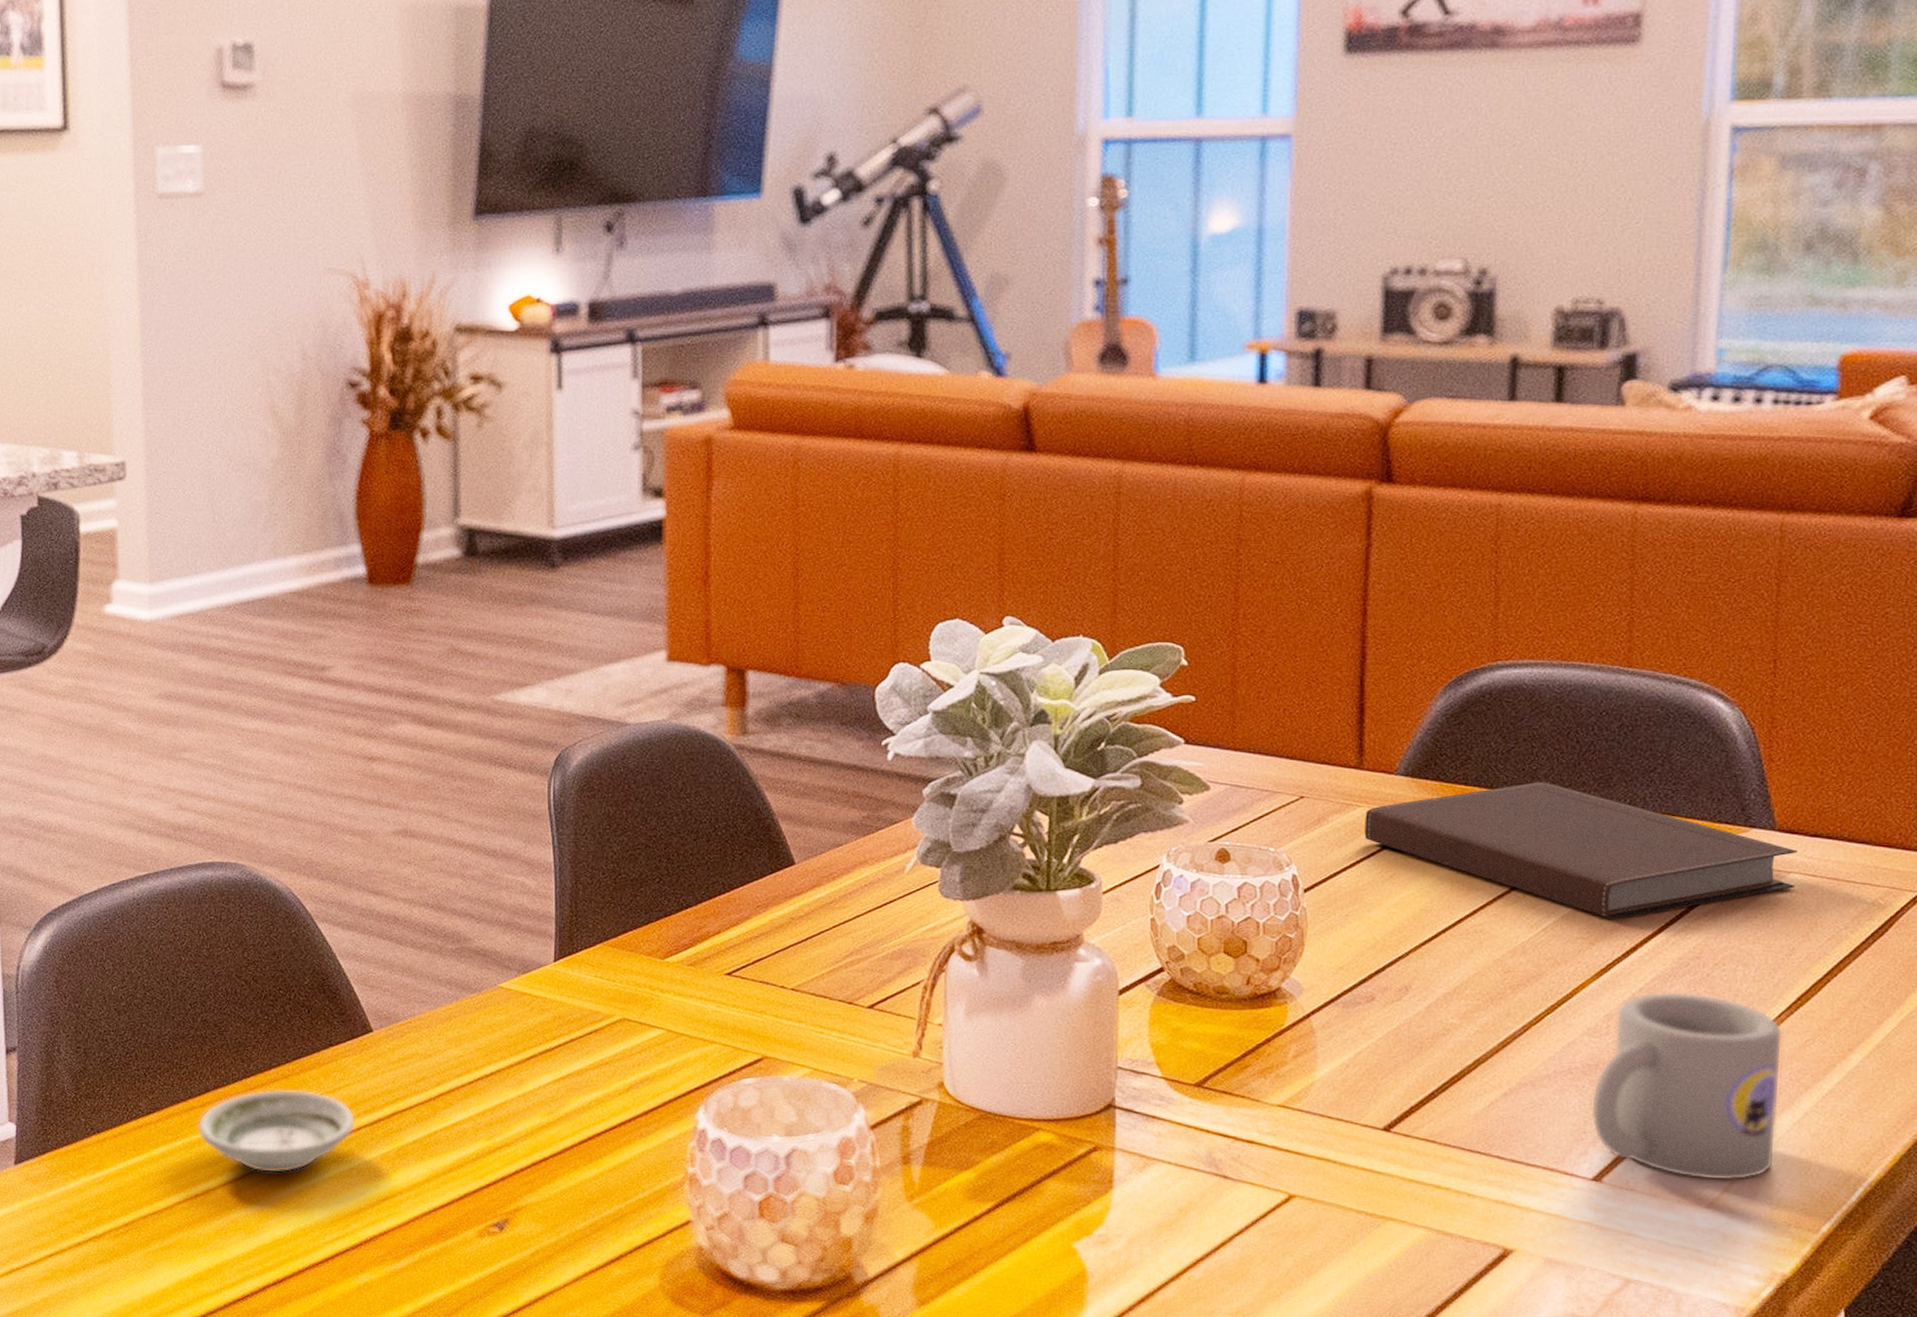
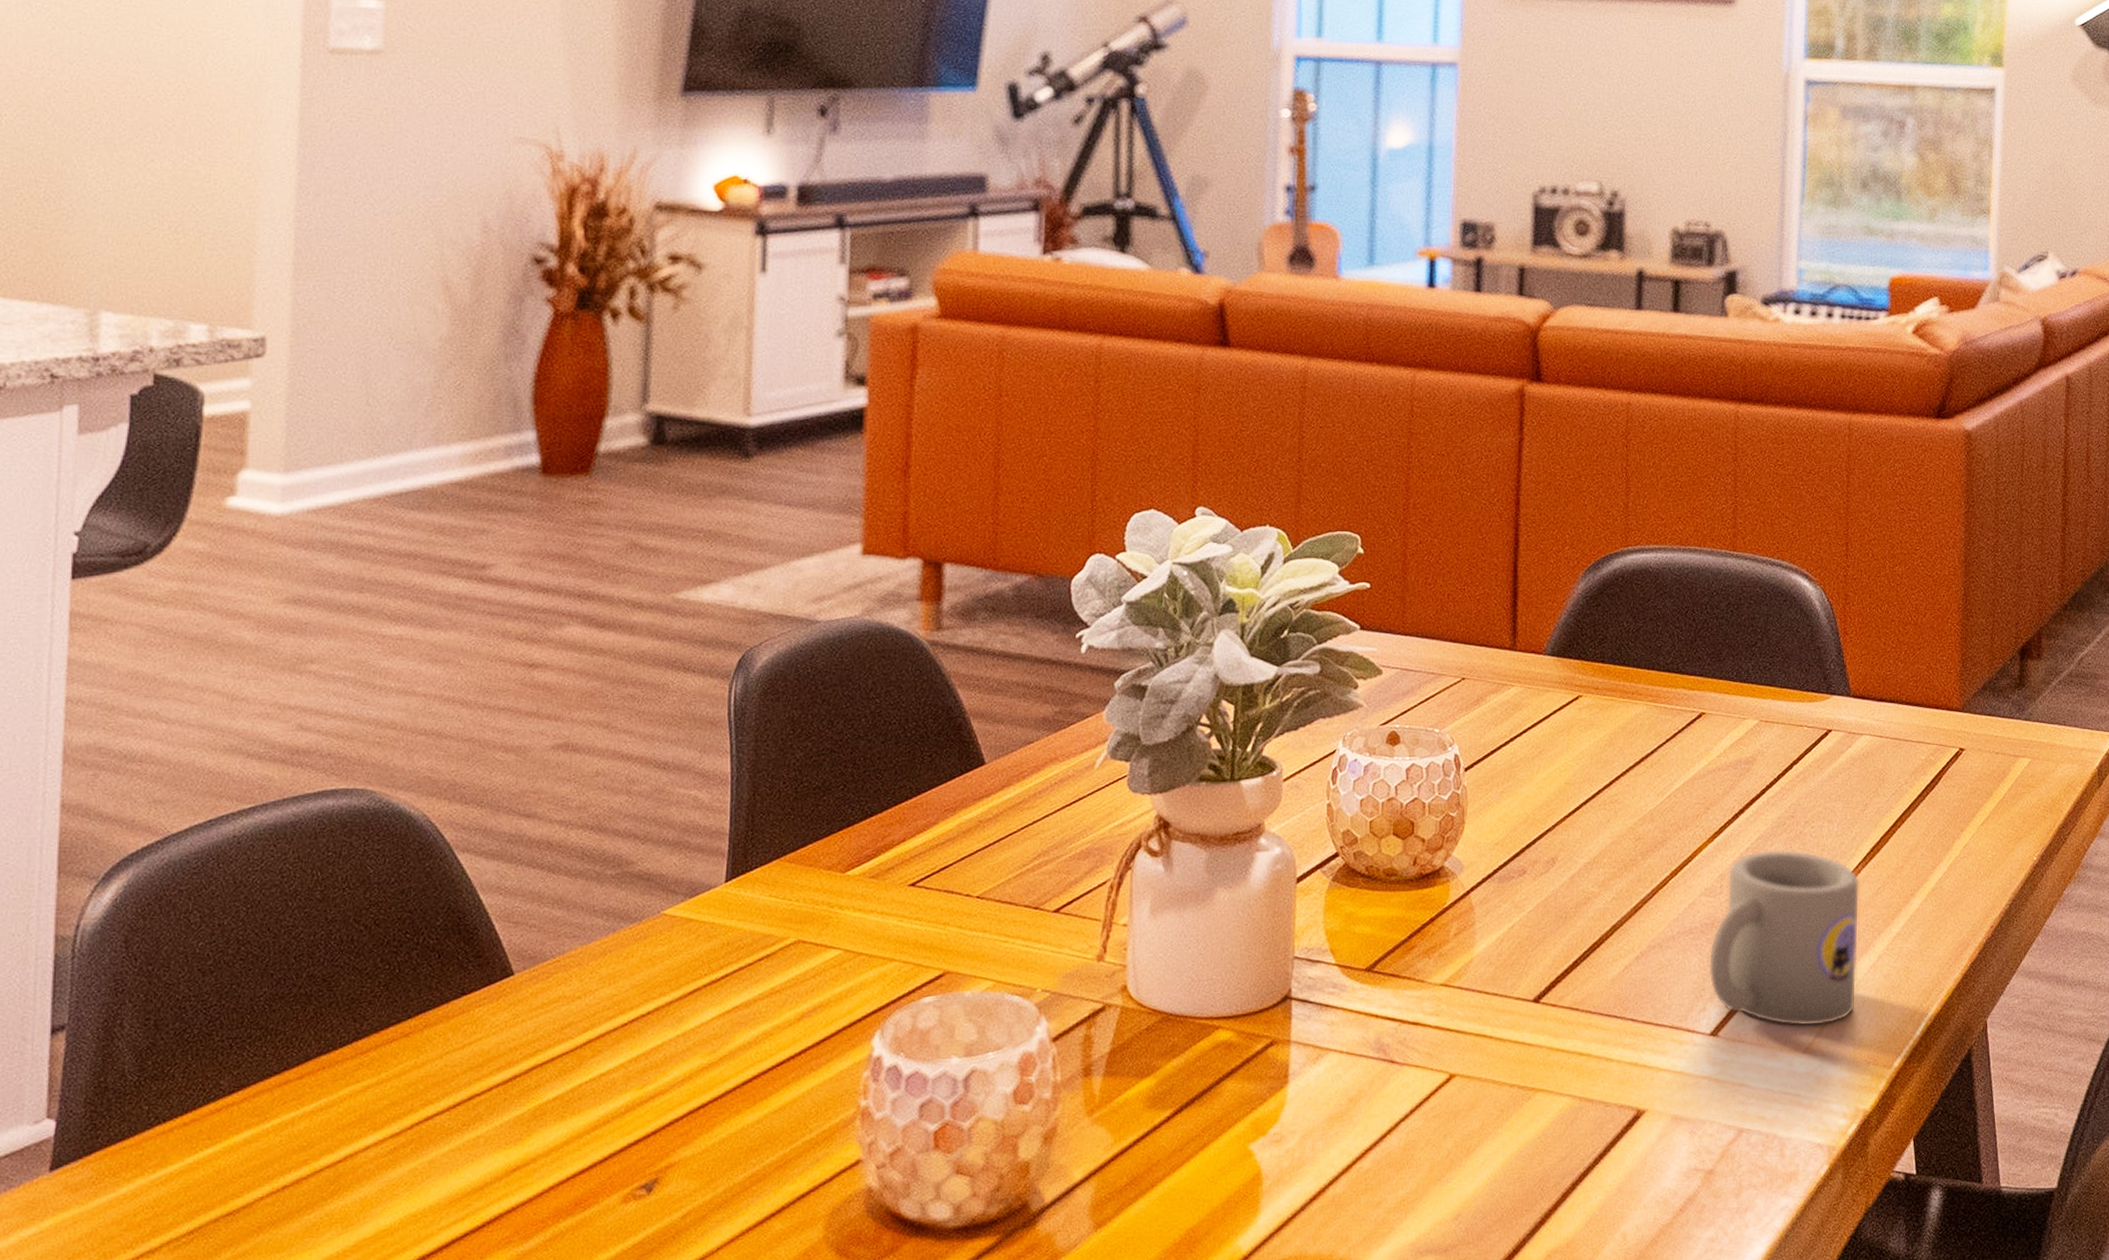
saucer: present [198,1089,356,1174] -> none [292,1049,487,1152]
notebook: present [1364,781,1798,920] -> none [1517,657,1868,785]

